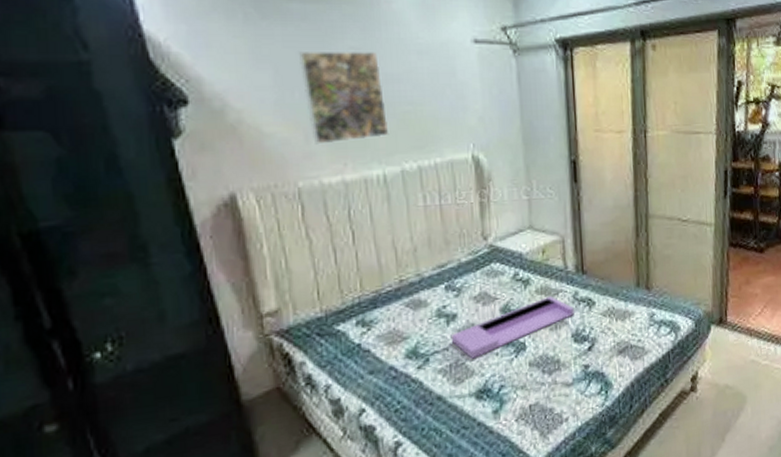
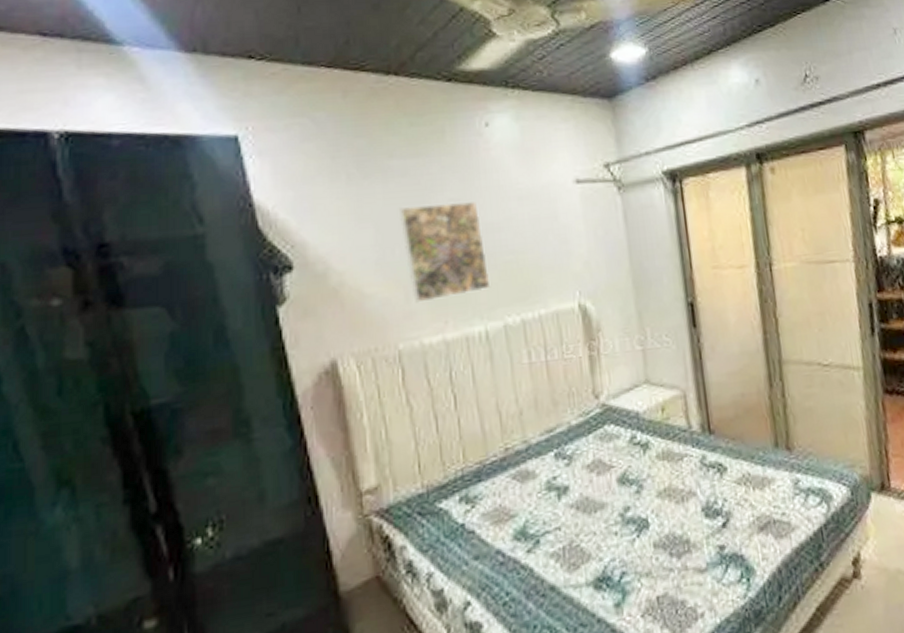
tray: present [450,295,574,359] -> none [562,461,703,540]

